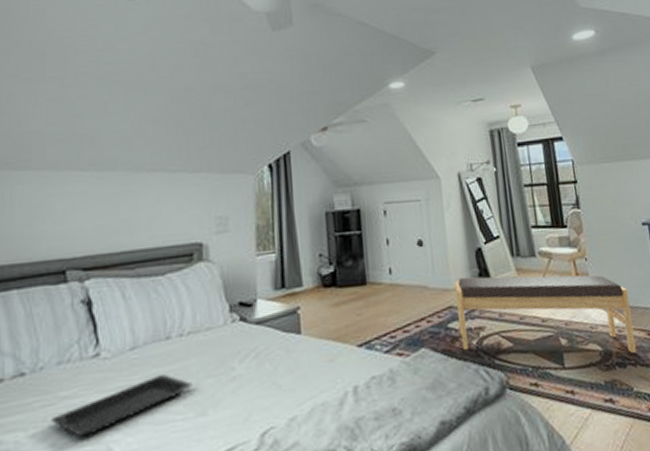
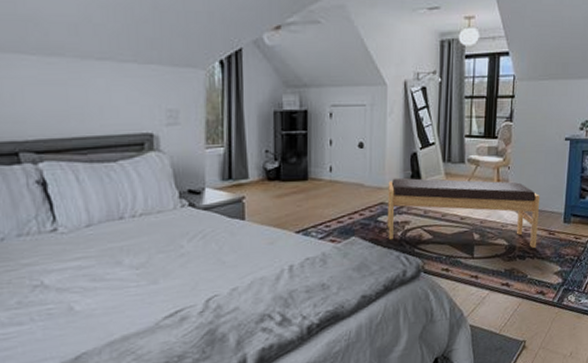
serving tray: present [51,374,193,437] -> none [15,249,145,297]

